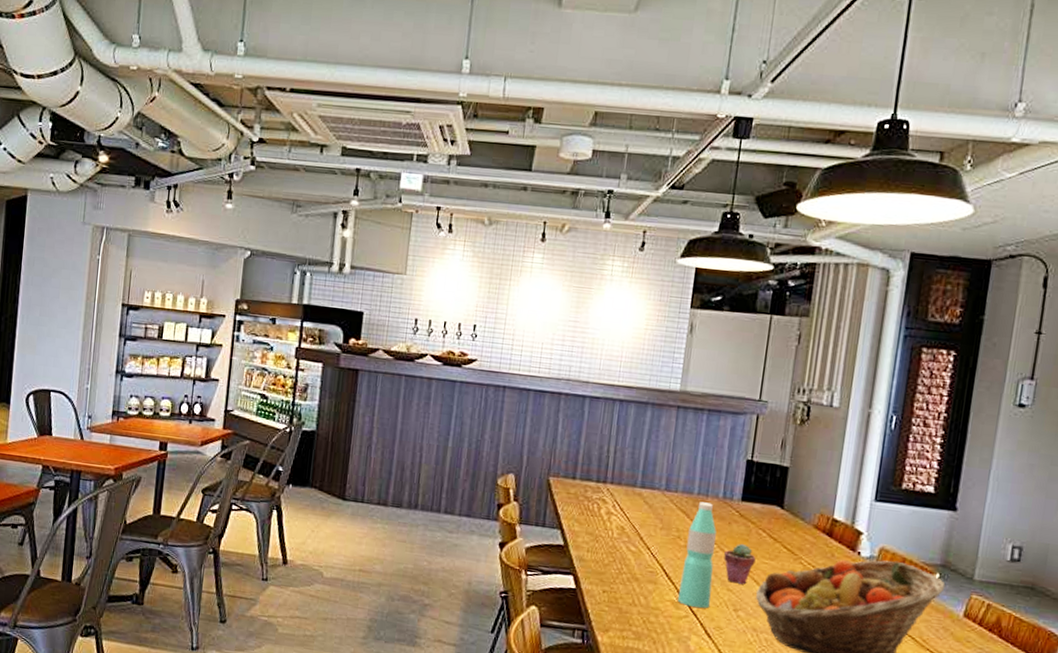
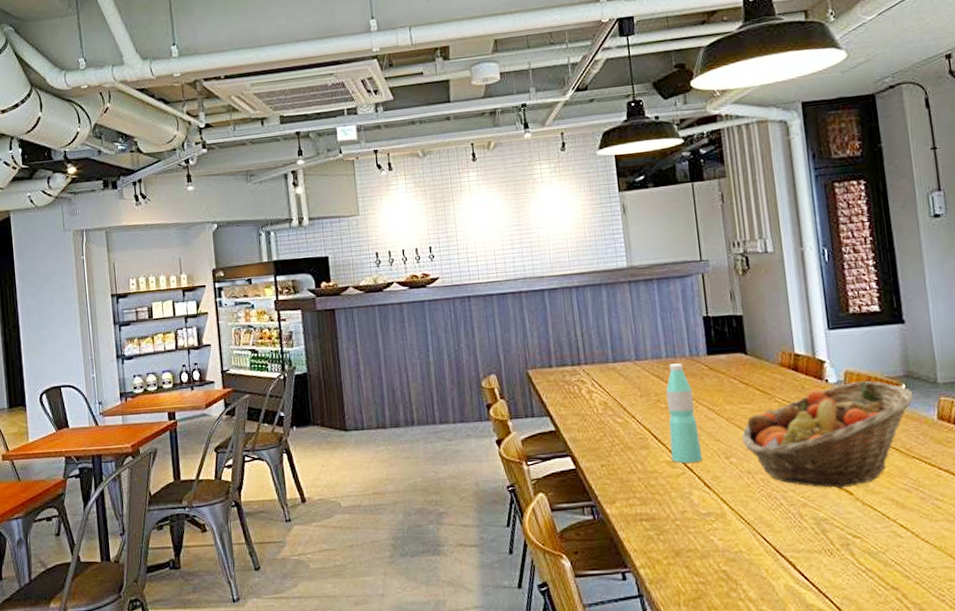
potted succulent: present [723,543,756,585] -> none [704,394,734,433]

